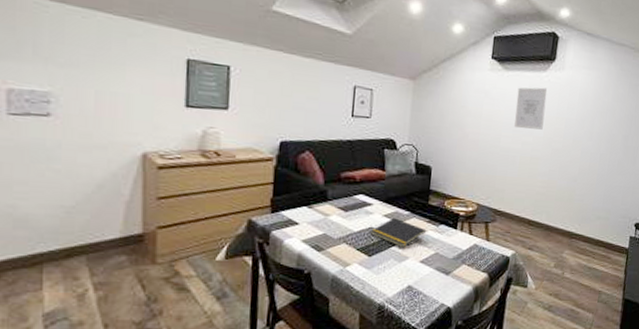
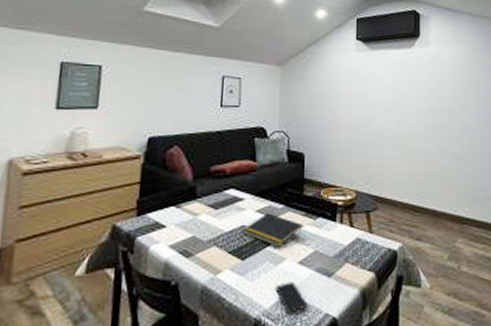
smartphone: none [398,277,427,302] -> present [275,282,308,313]
wall art: present [514,87,548,130] -> none [385,64,416,107]

